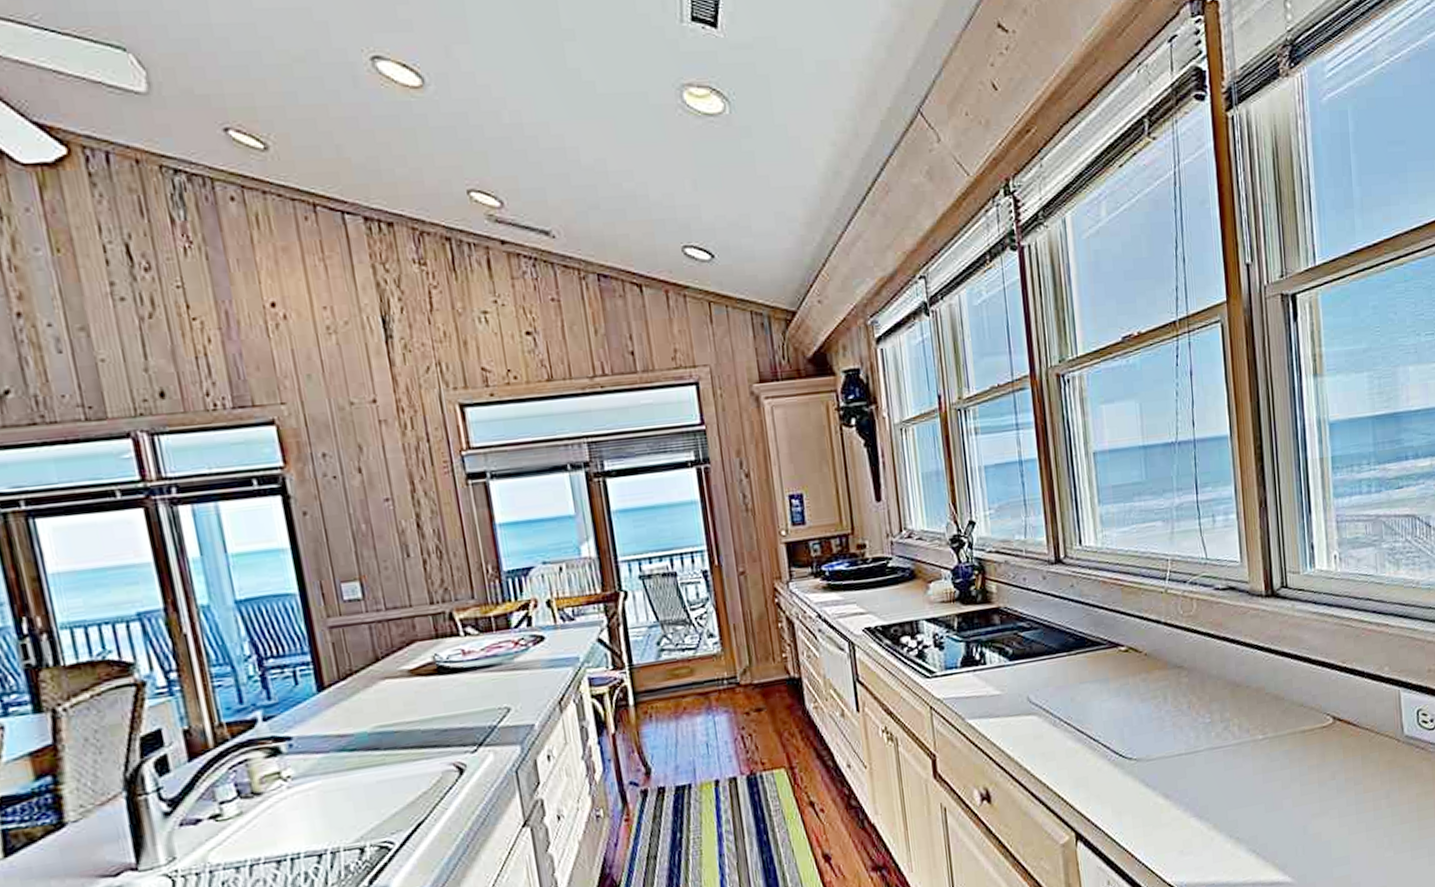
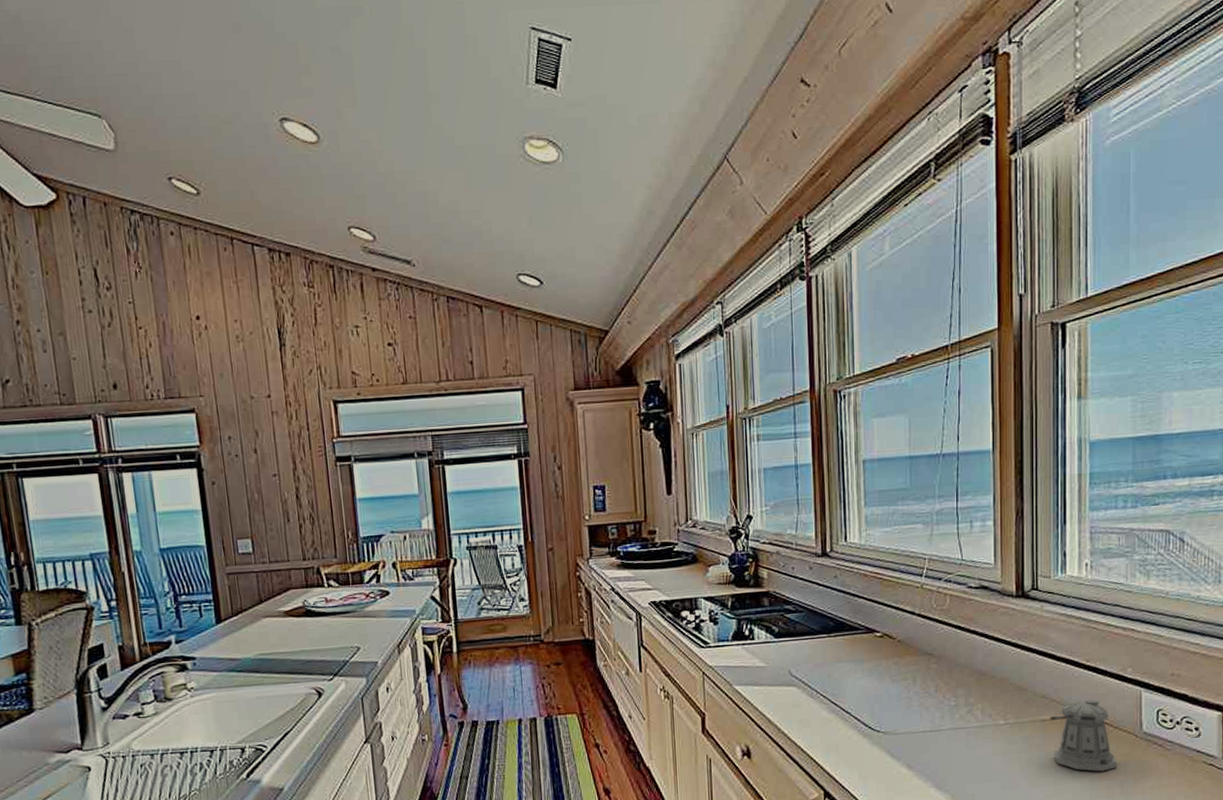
pepper shaker: none [1309,703,1382,783] -> present [1050,698,1118,772]

